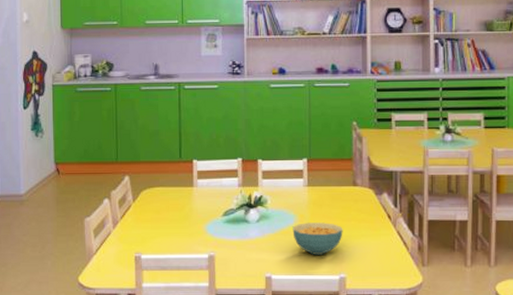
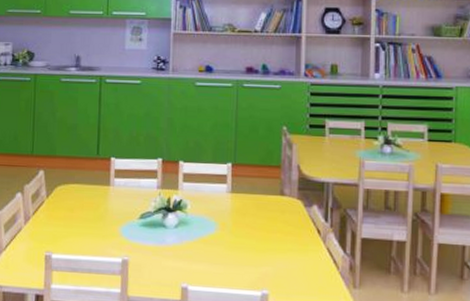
cereal bowl: present [292,222,343,255] -> none [212,231,268,268]

